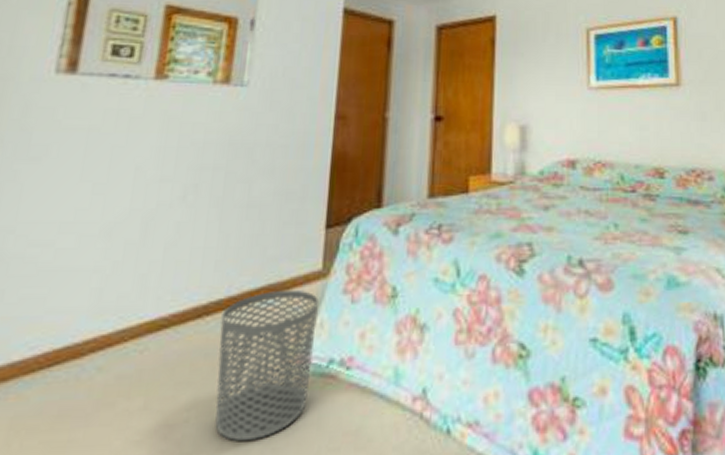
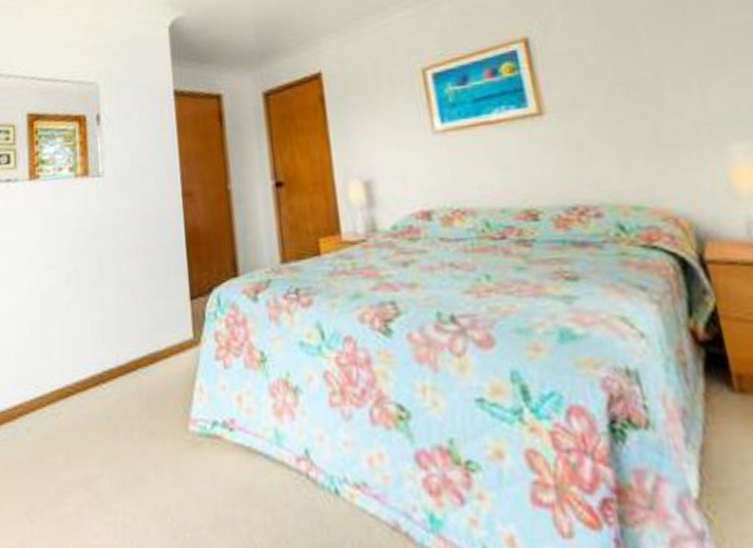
waste bin: present [215,289,319,441] -> none [115,357,199,494]

